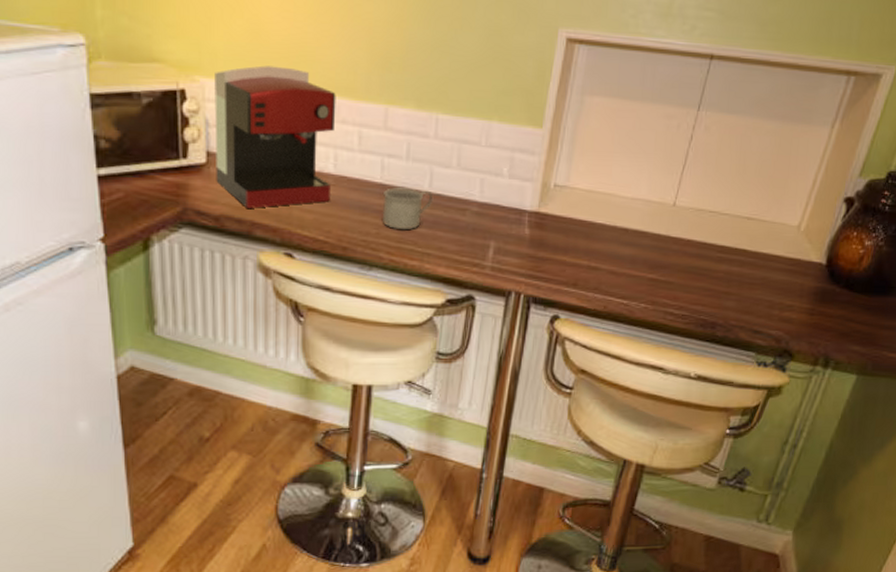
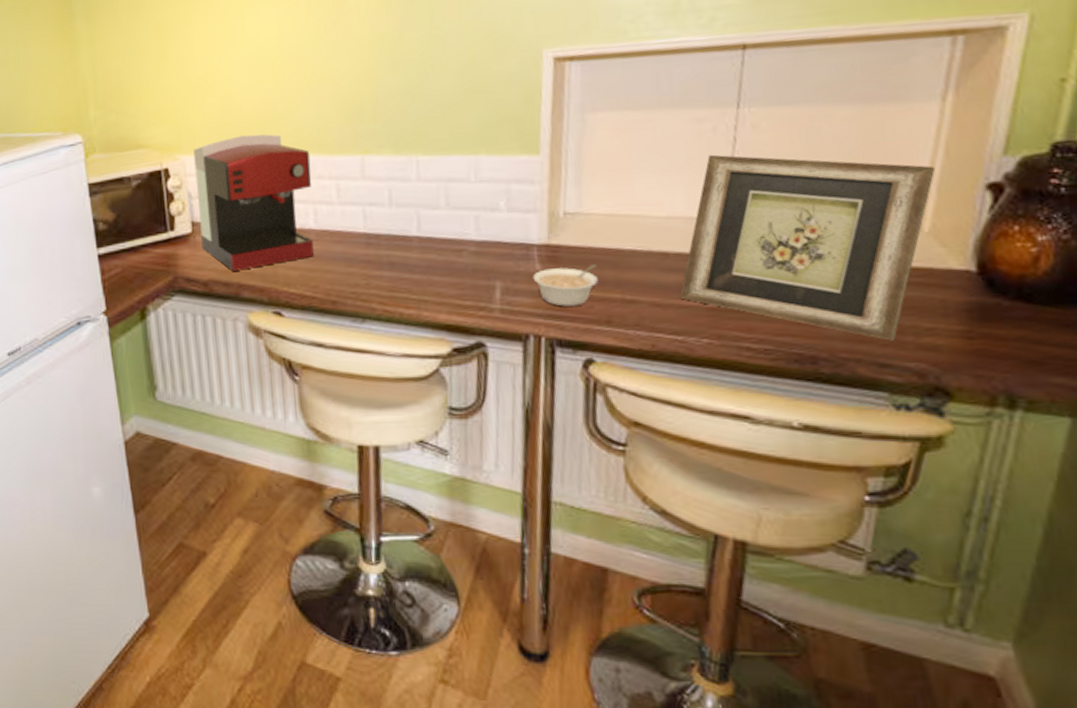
mug: present [382,188,434,229] -> none [369,234,424,278]
legume: none [521,233,573,269] -> present [532,264,598,307]
picture frame: none [631,148,817,313] -> present [680,154,936,341]

